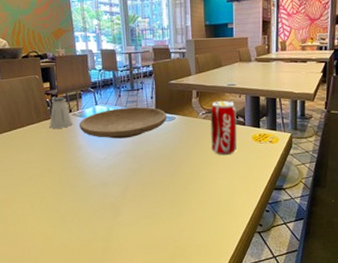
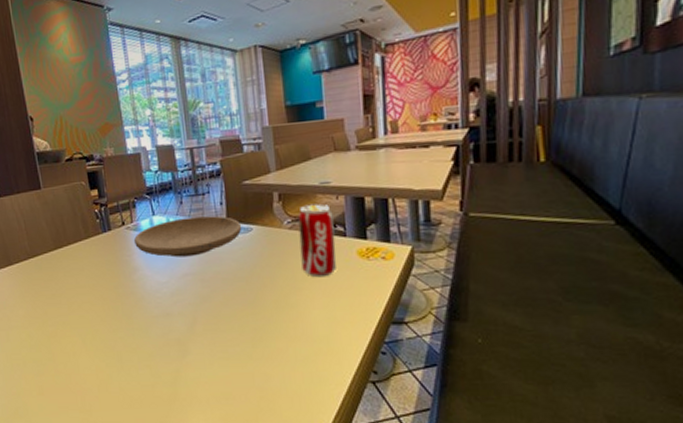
saltshaker: present [49,97,73,128] -> none [99,207,126,246]

